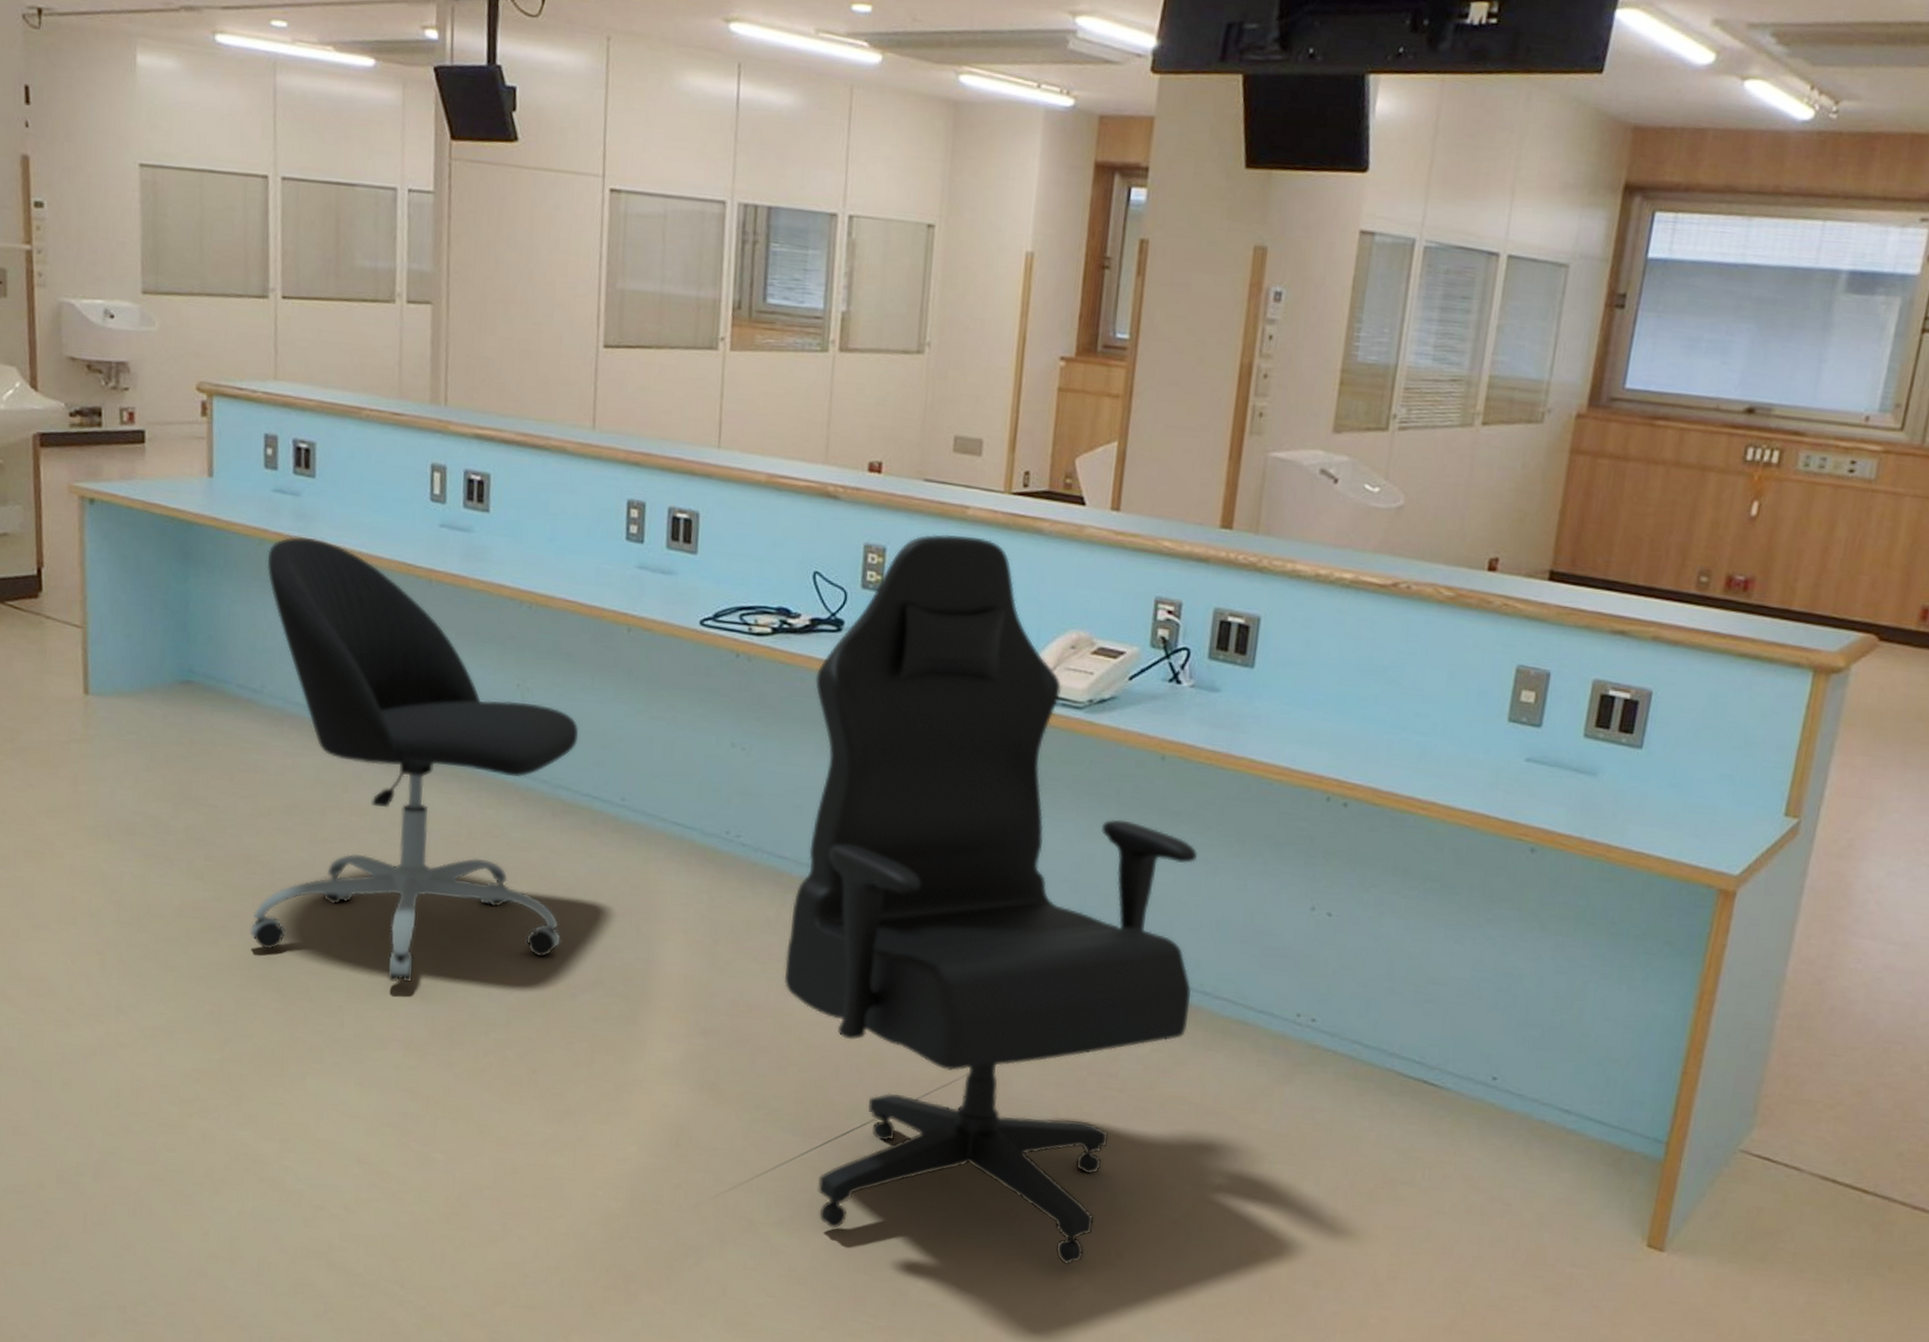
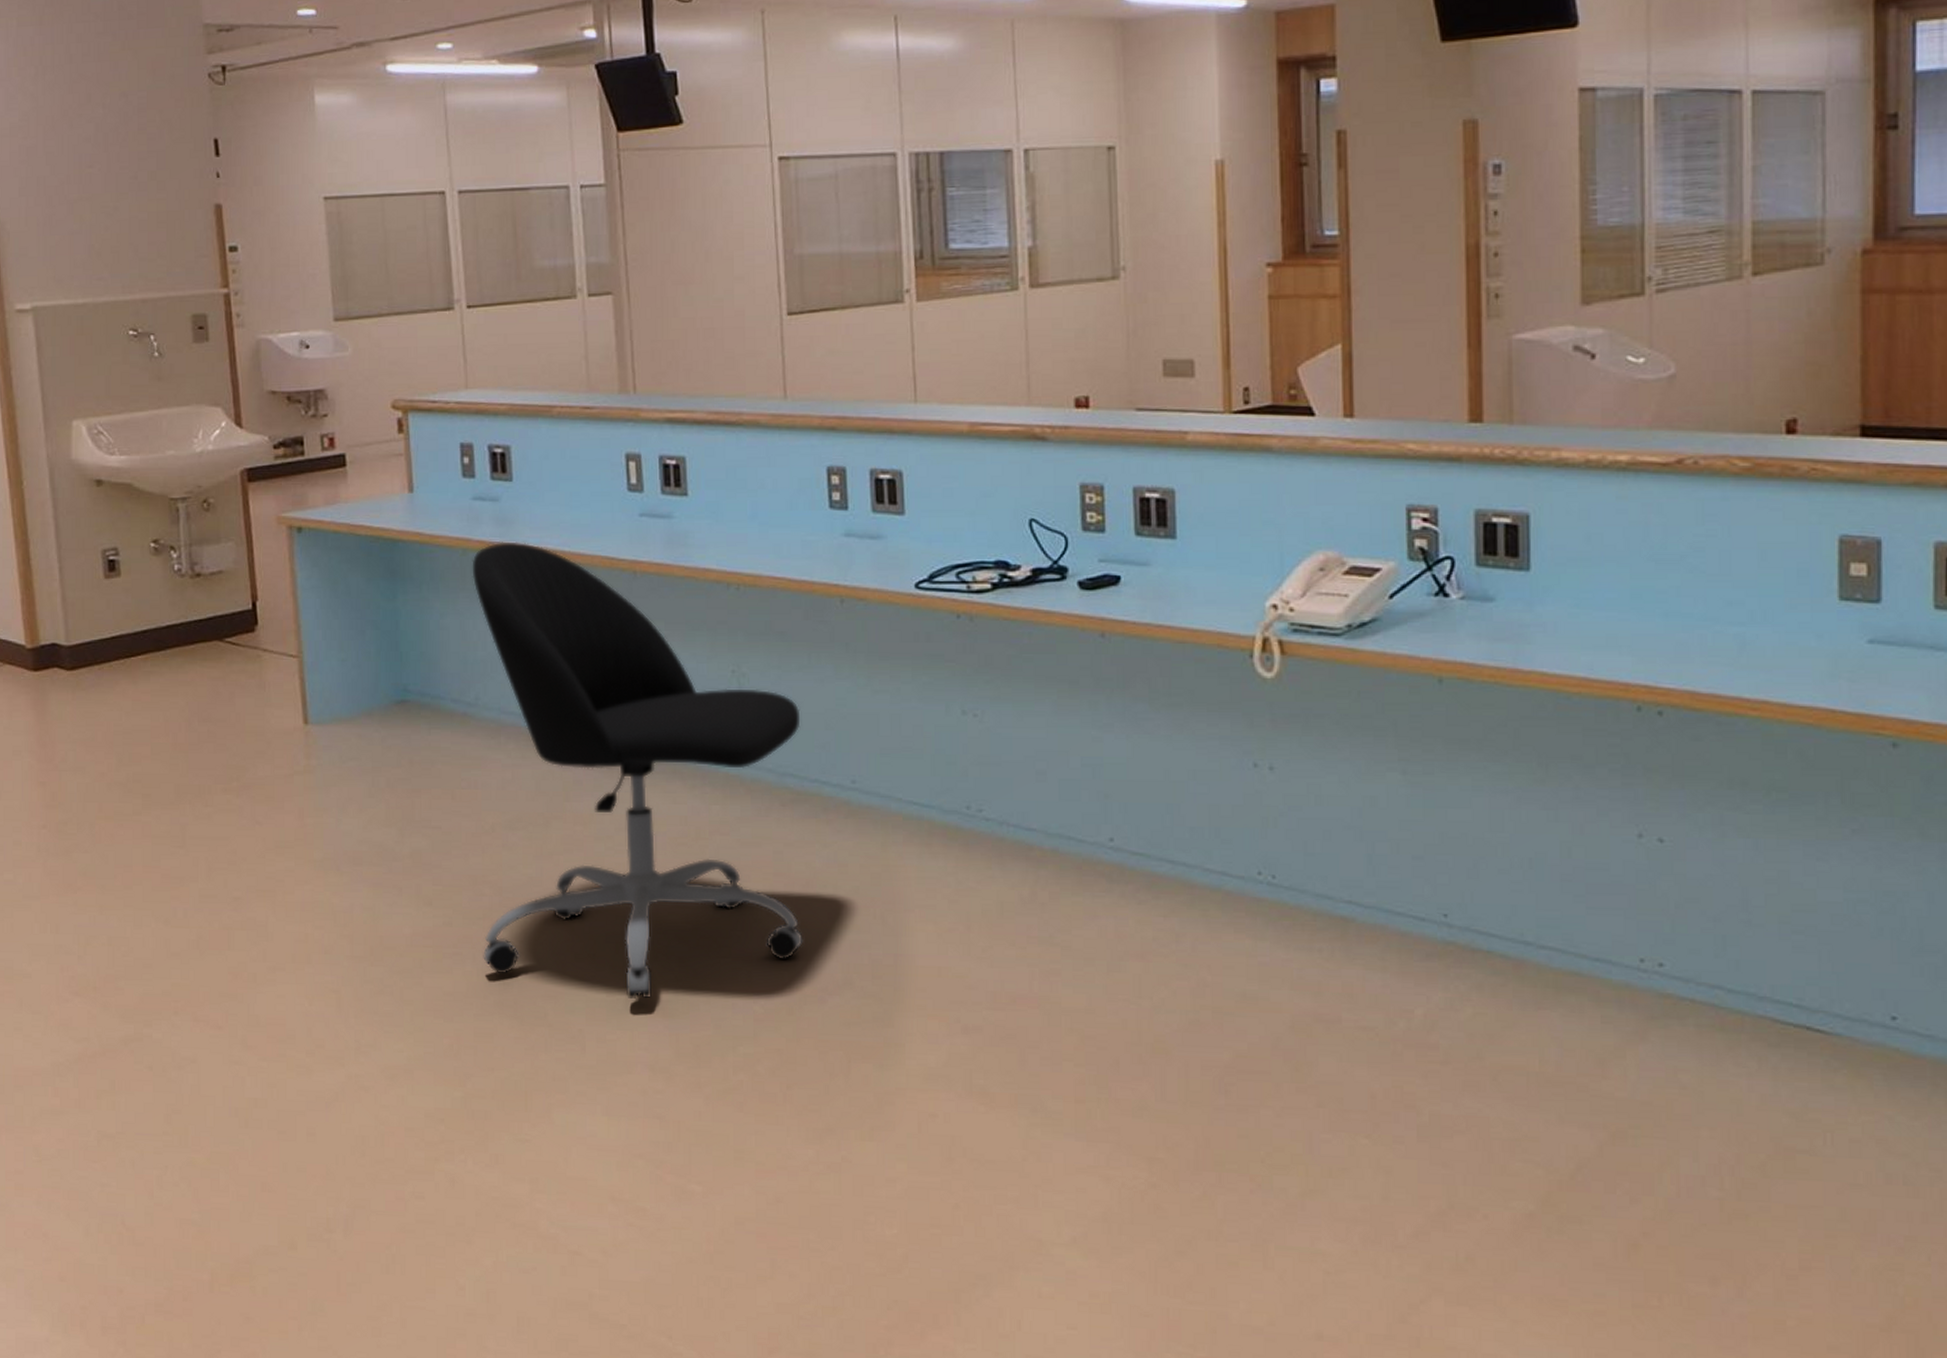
office chair: present [784,534,1198,1266] -> none [1043,463,1512,1274]

